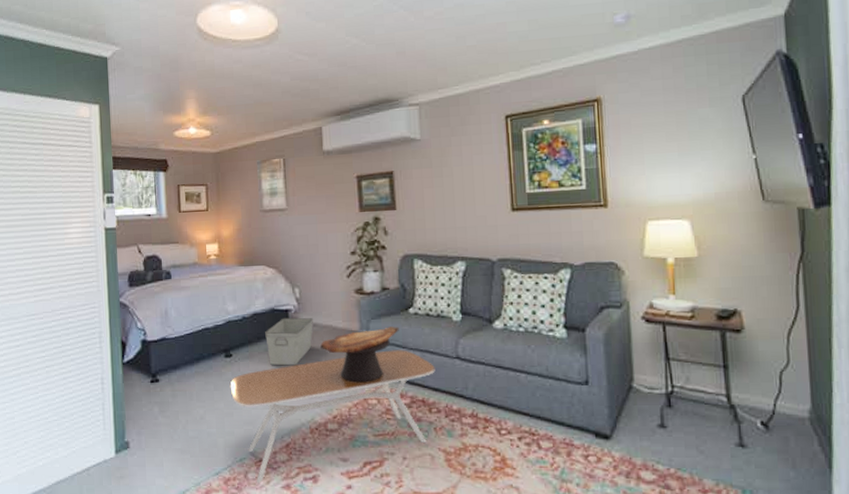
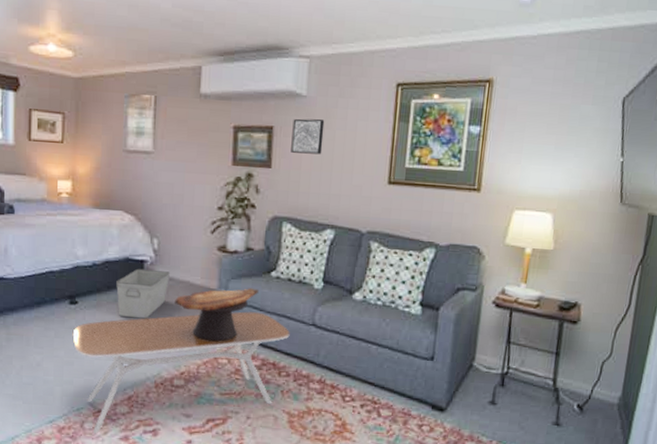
wall art: none [411,159,443,193] -> present [291,118,325,155]

